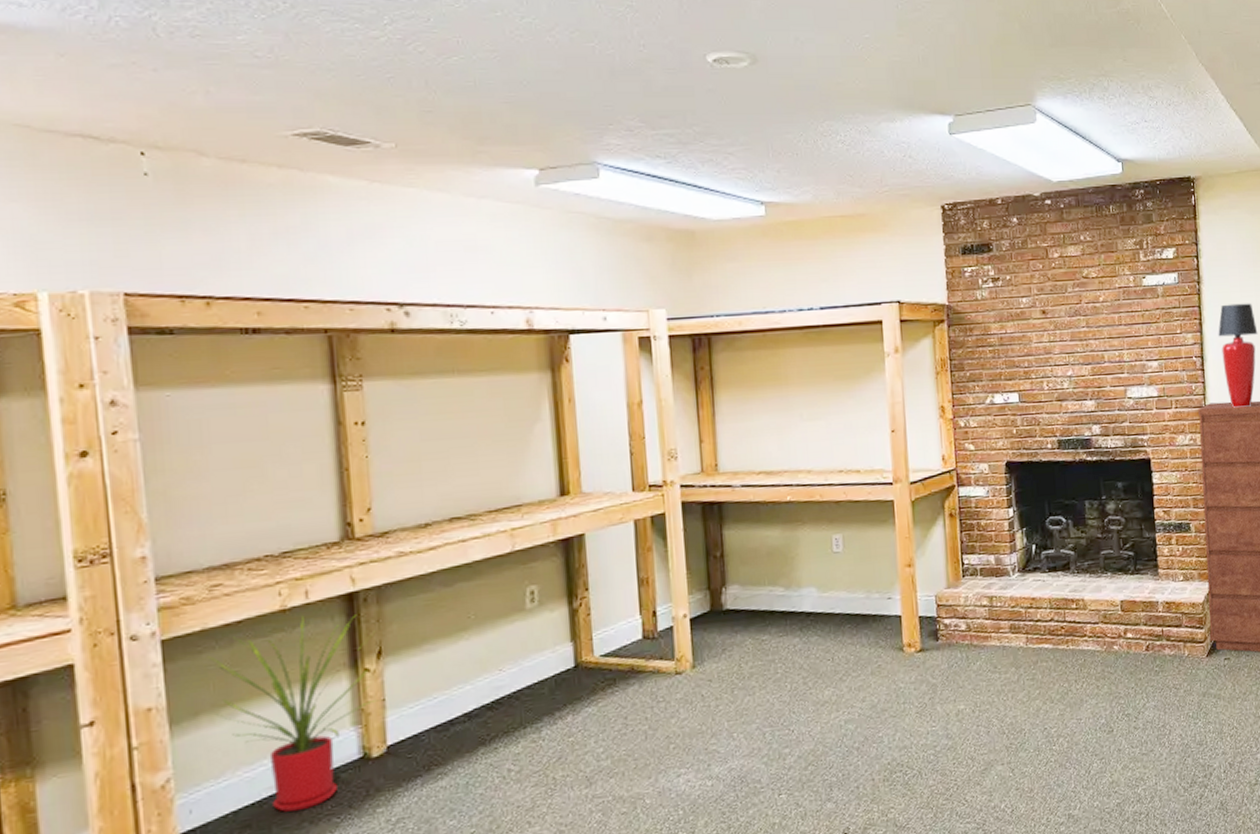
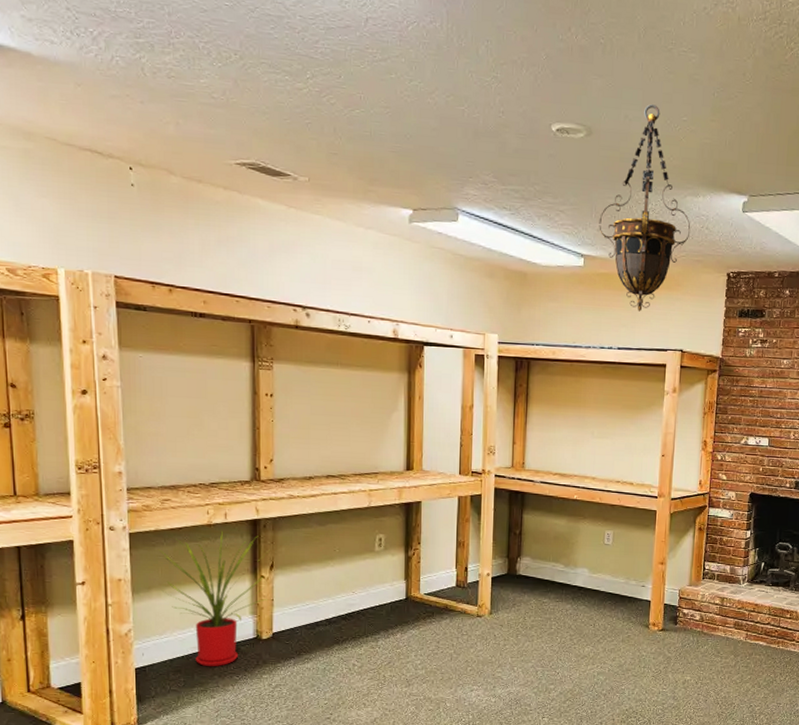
hanging lantern: none [778,23,891,262] -> present [599,104,691,312]

